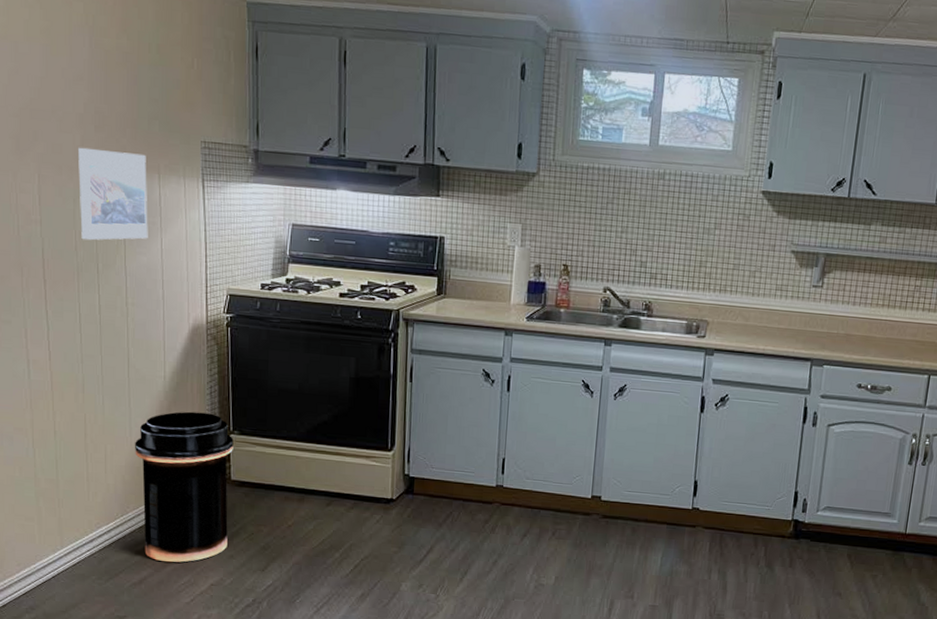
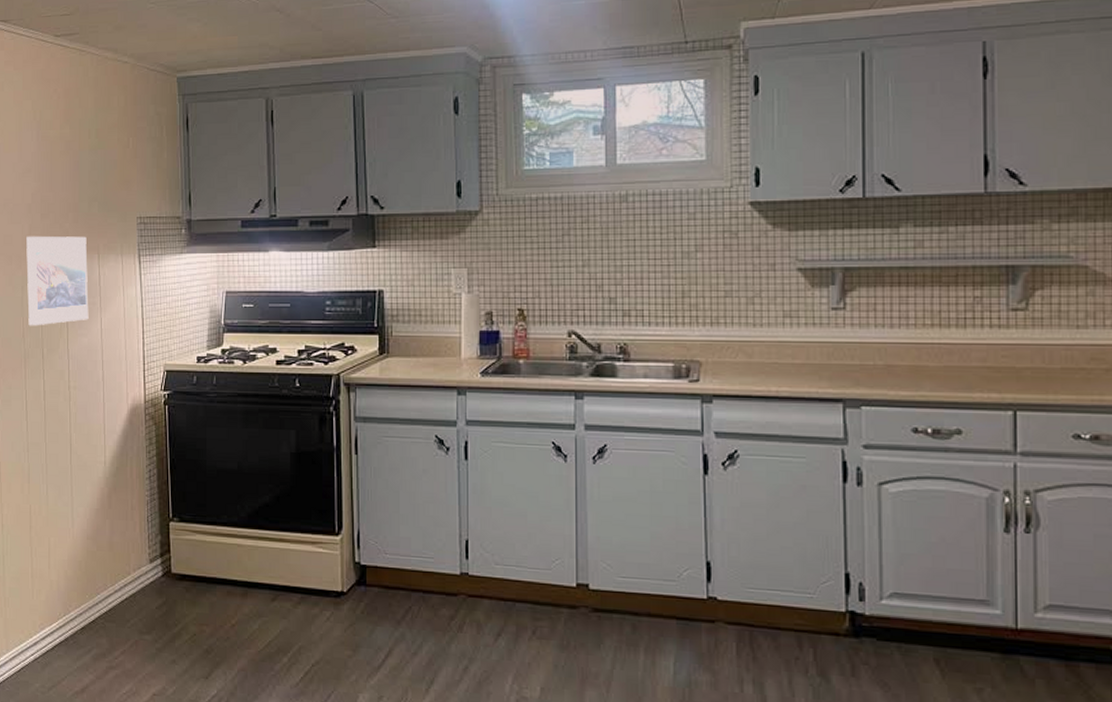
trash can: present [135,411,234,562] -> none [77,498,173,668]

